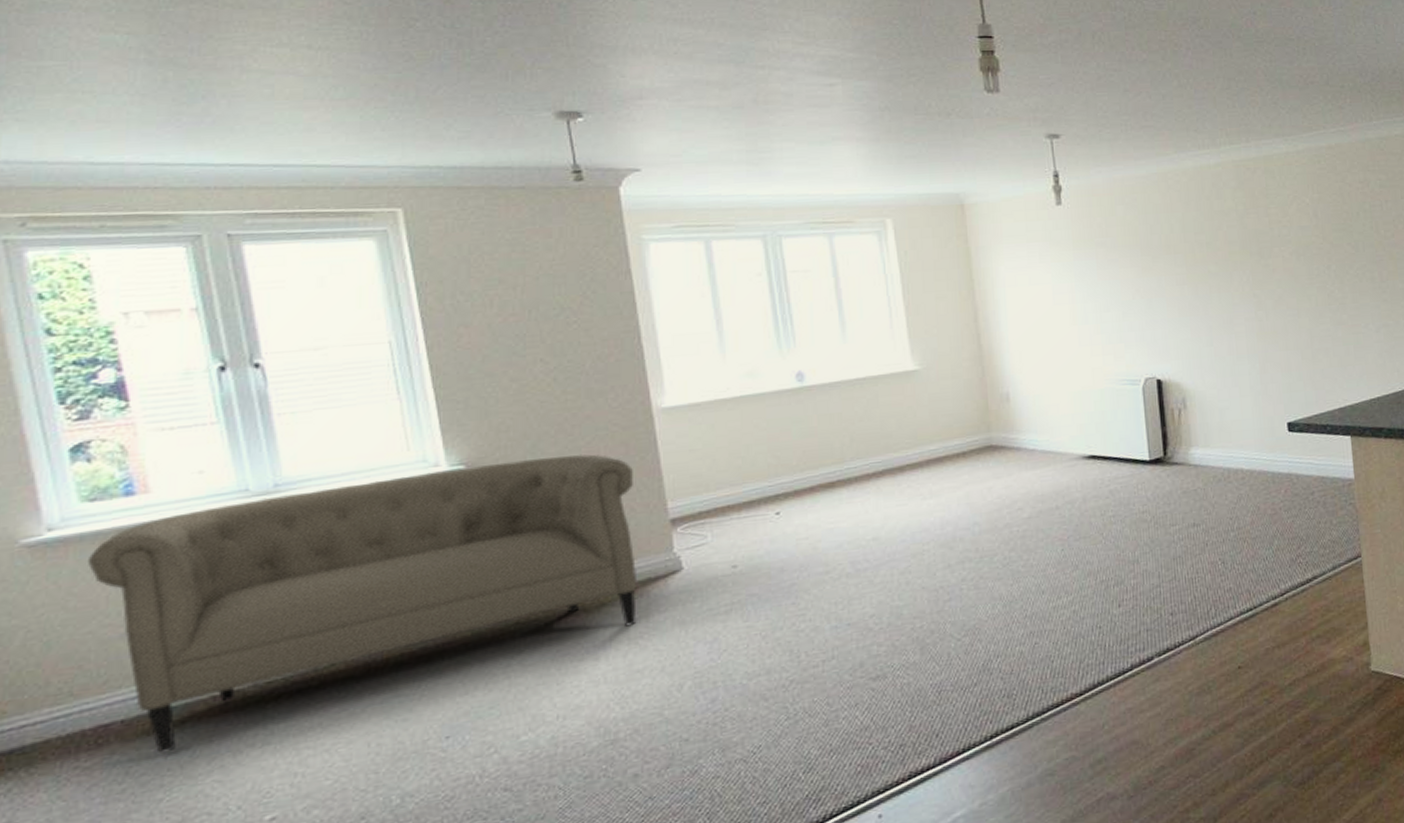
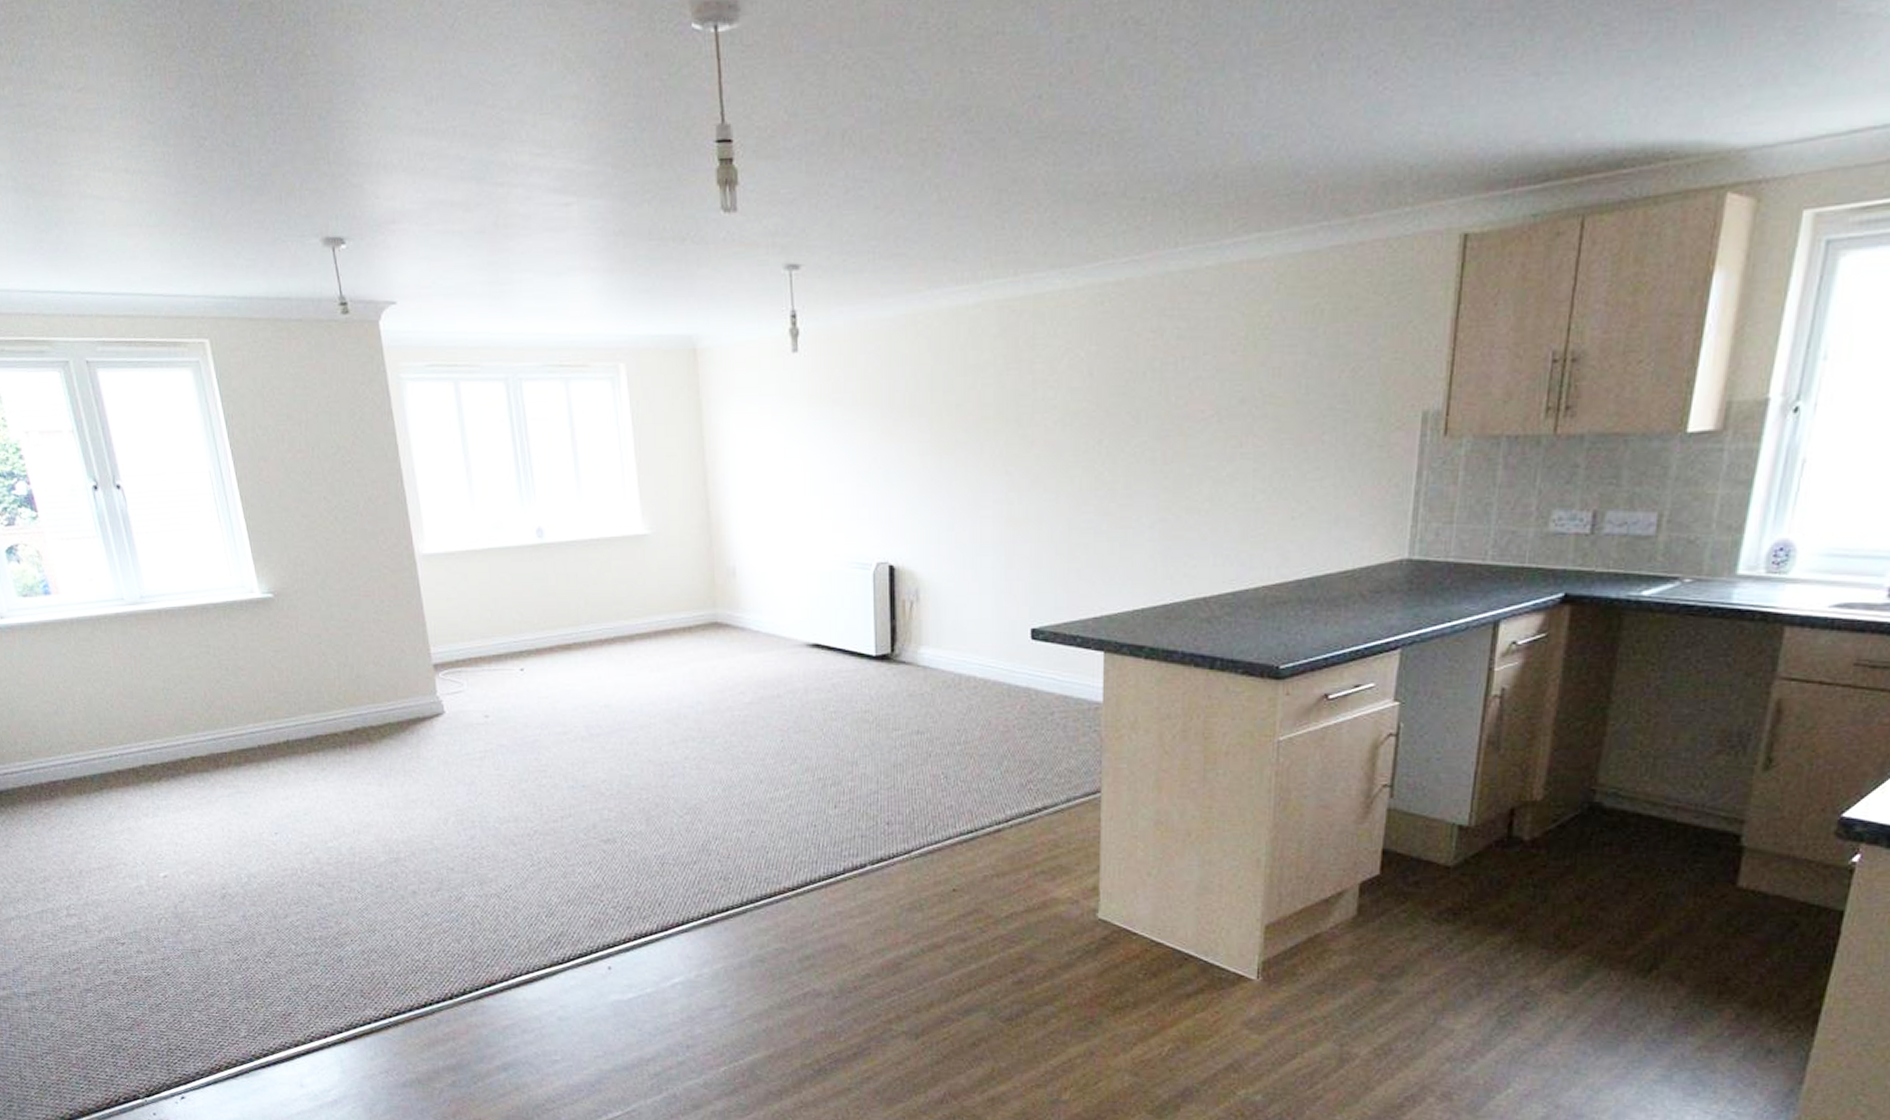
sofa: present [87,454,638,754] -> none [27,592,410,811]

